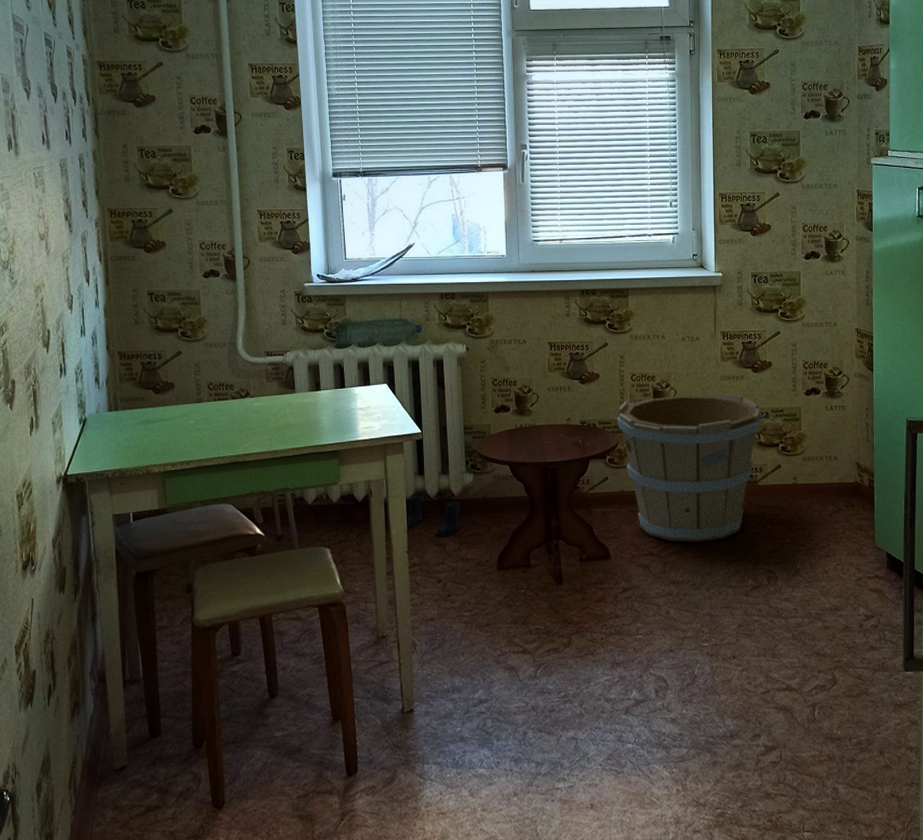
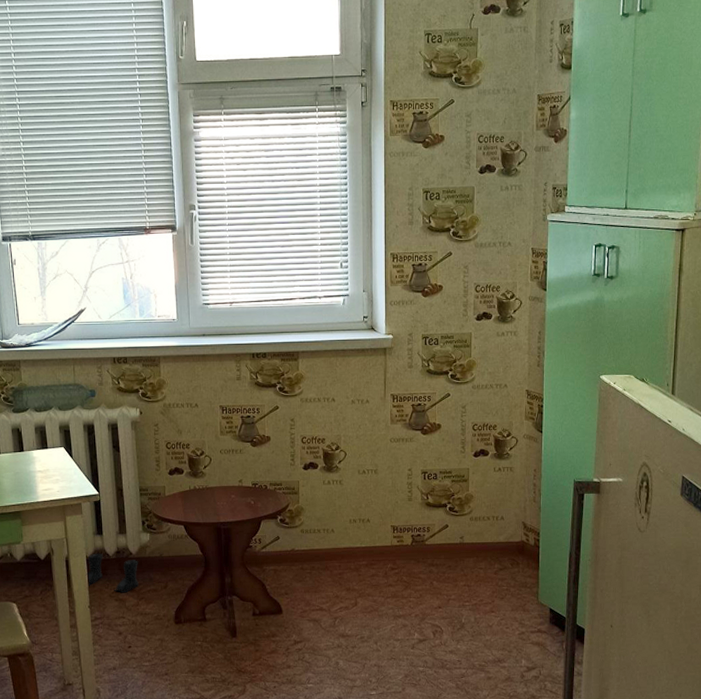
wooden bucket: present [617,392,762,543] -> none [288,454,431,599]

